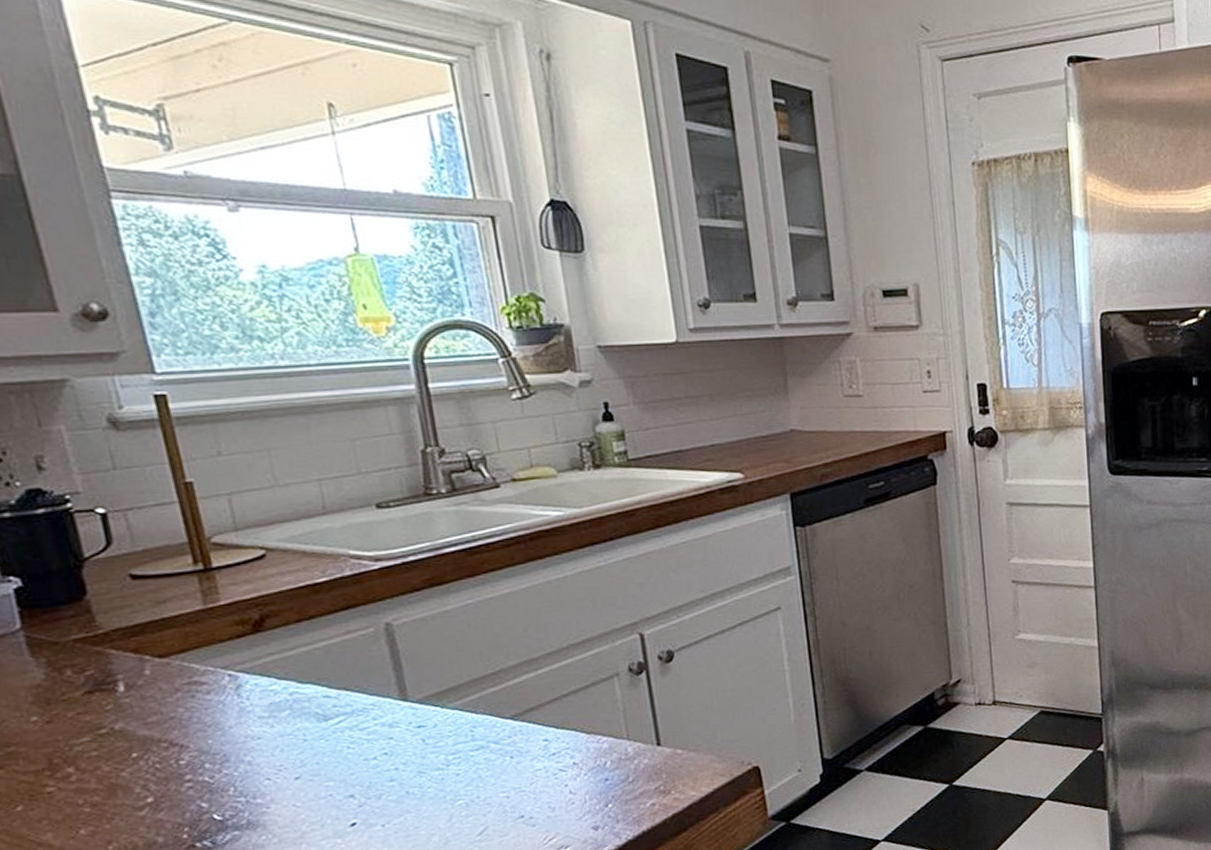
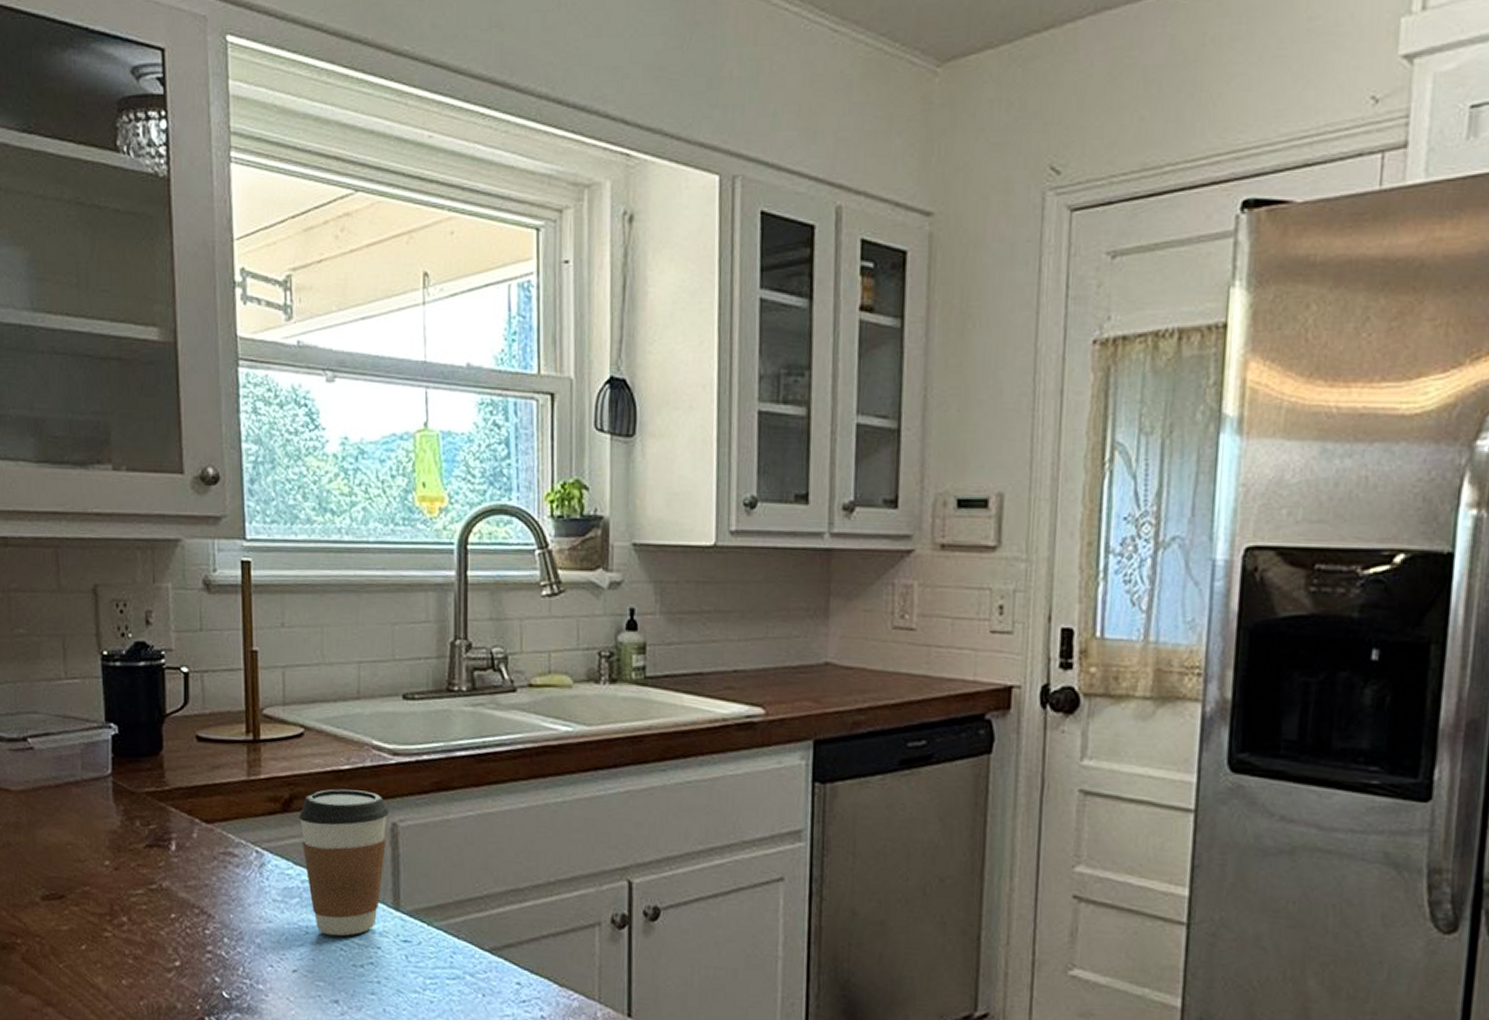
coffee cup: none [274,598,384,738] -> present [298,789,389,937]

